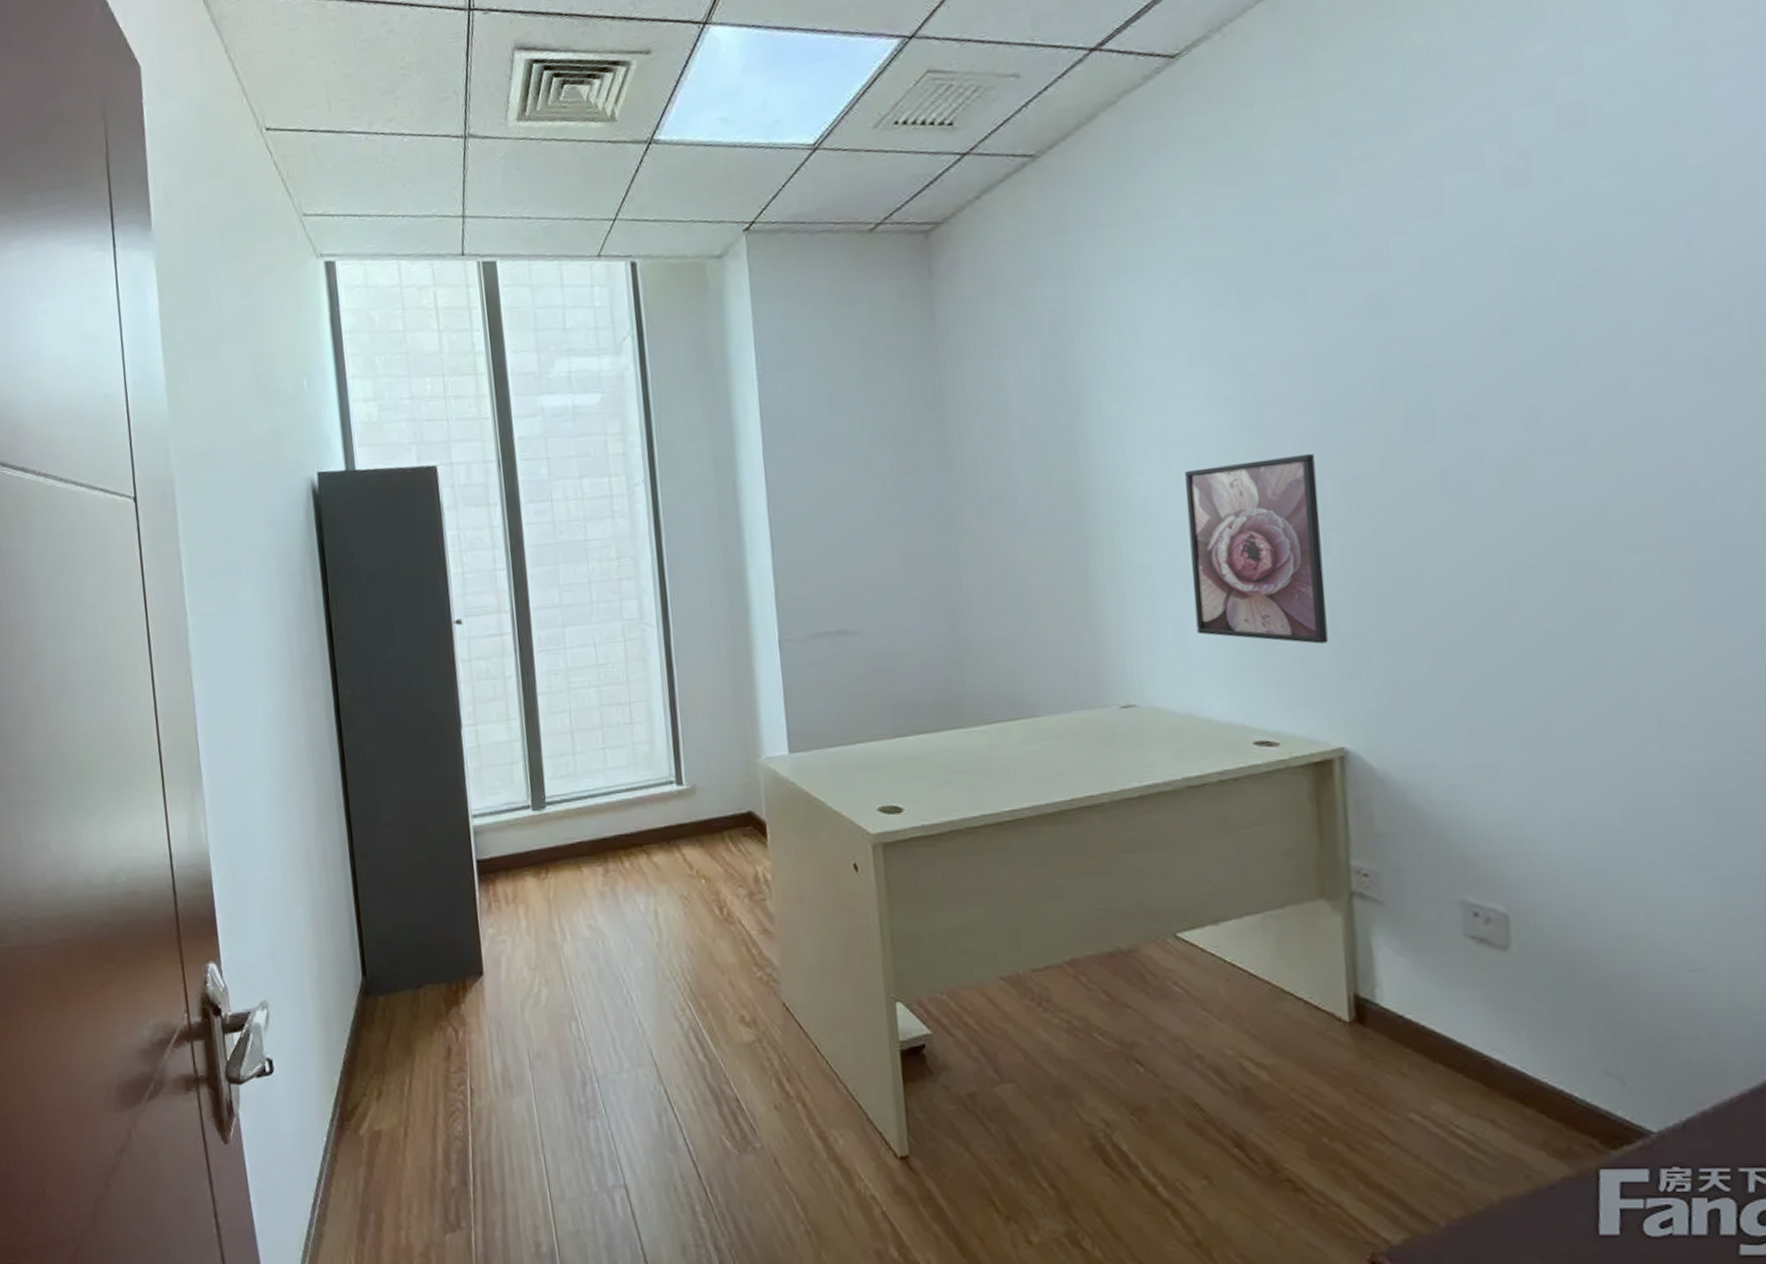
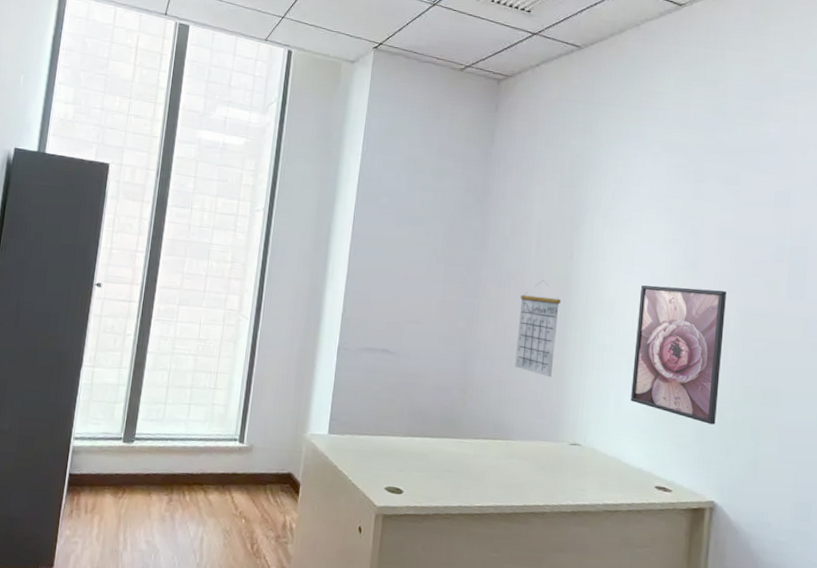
calendar: none [1014,494,1078,624] -> present [515,280,561,378]

